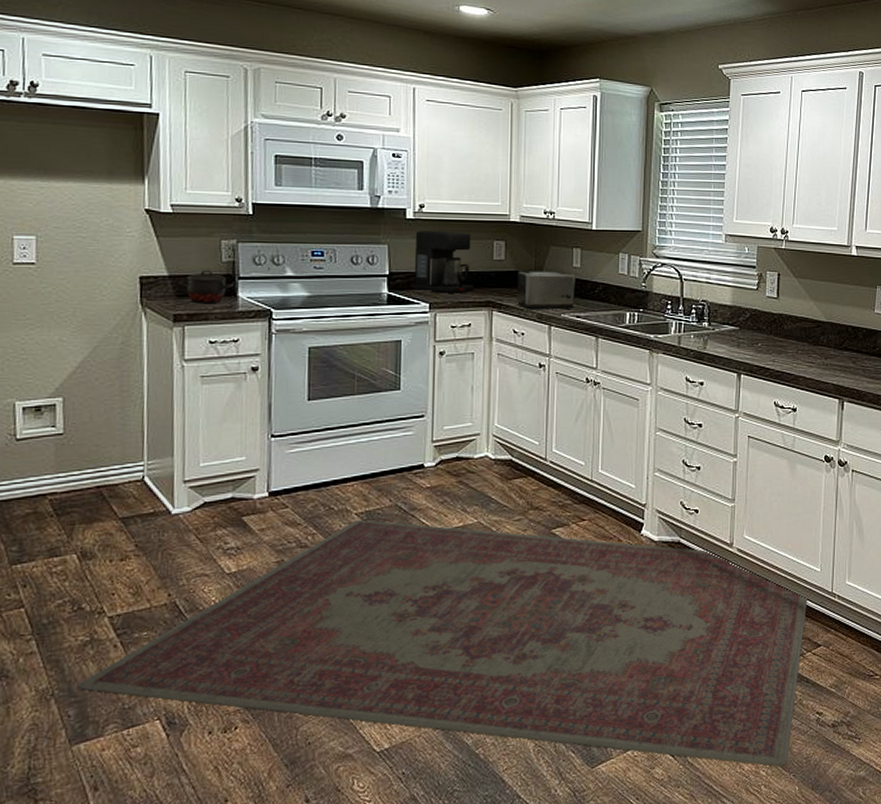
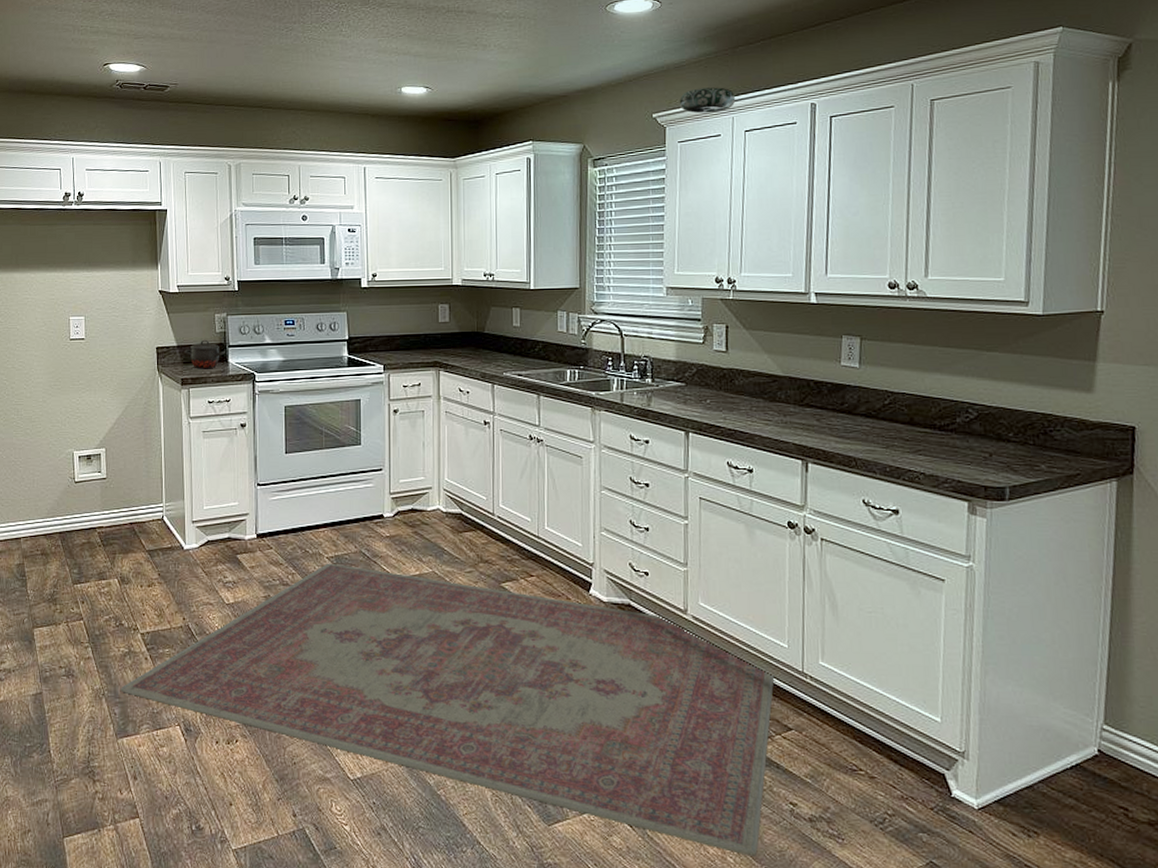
coffee maker: present [413,230,475,293] -> none [369,296,423,355]
toaster: present [516,271,576,310] -> none [460,331,516,369]
decorative bowl: none [744,45,795,71] -> present [679,87,736,114]

